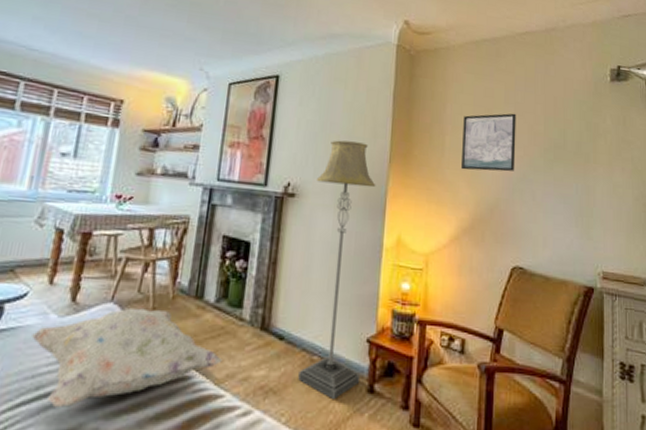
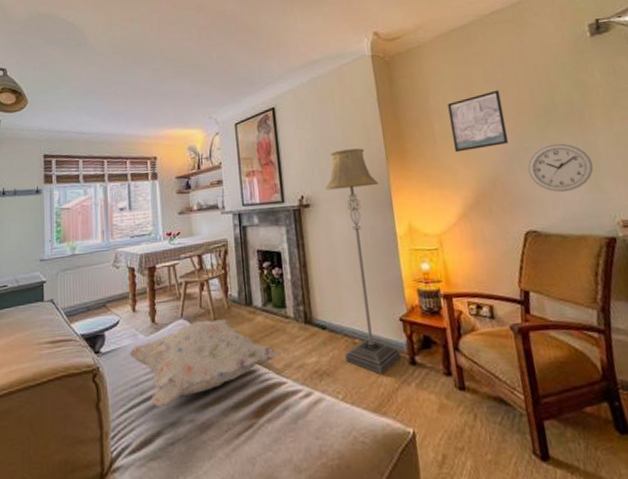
wall clock: none [527,181,588,233] -> present [528,143,594,192]

